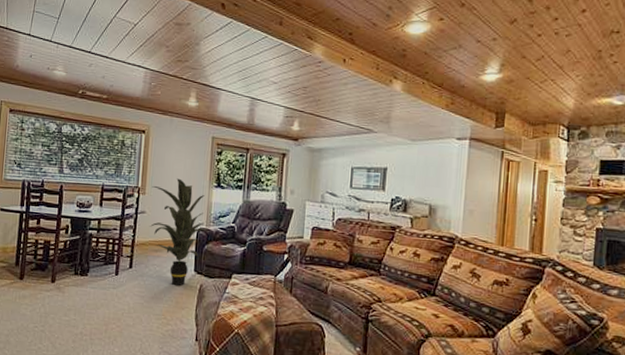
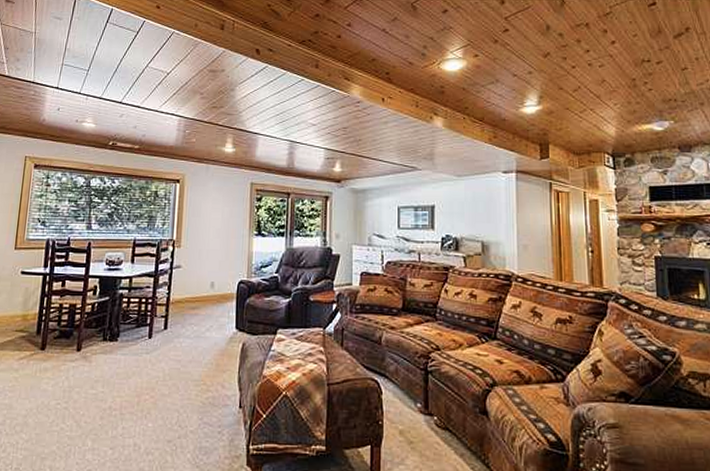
indoor plant: present [150,178,210,286] -> none [186,228,252,345]

